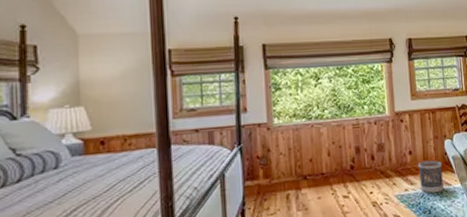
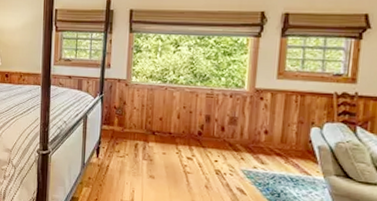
wastebasket: present [418,160,445,194] -> none [272,143,303,180]

